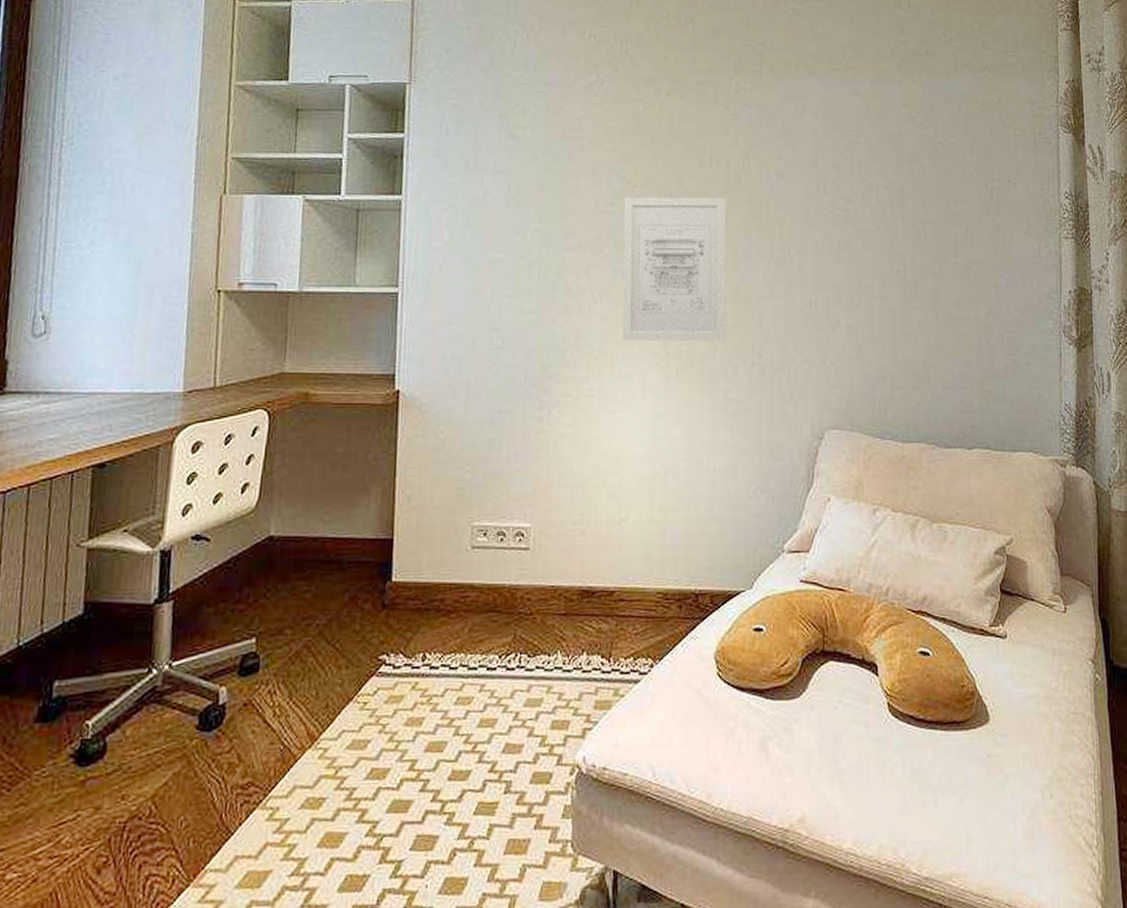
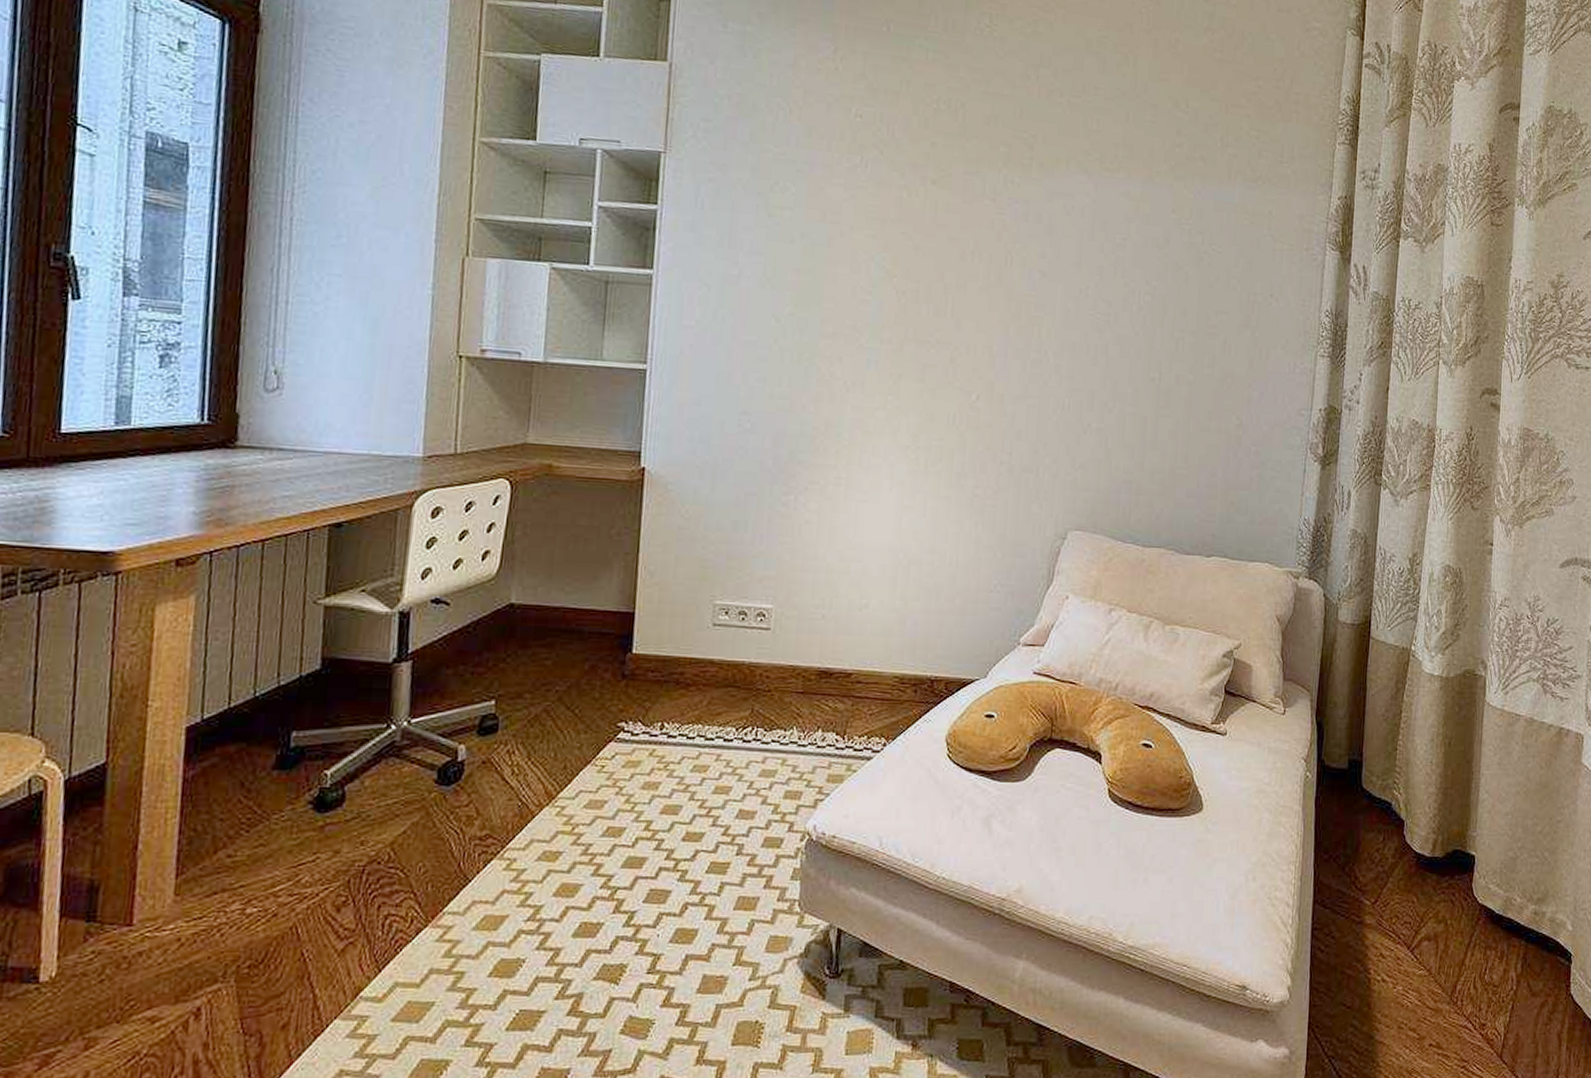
wall art: present [622,196,726,341] -> none [873,286,986,438]

